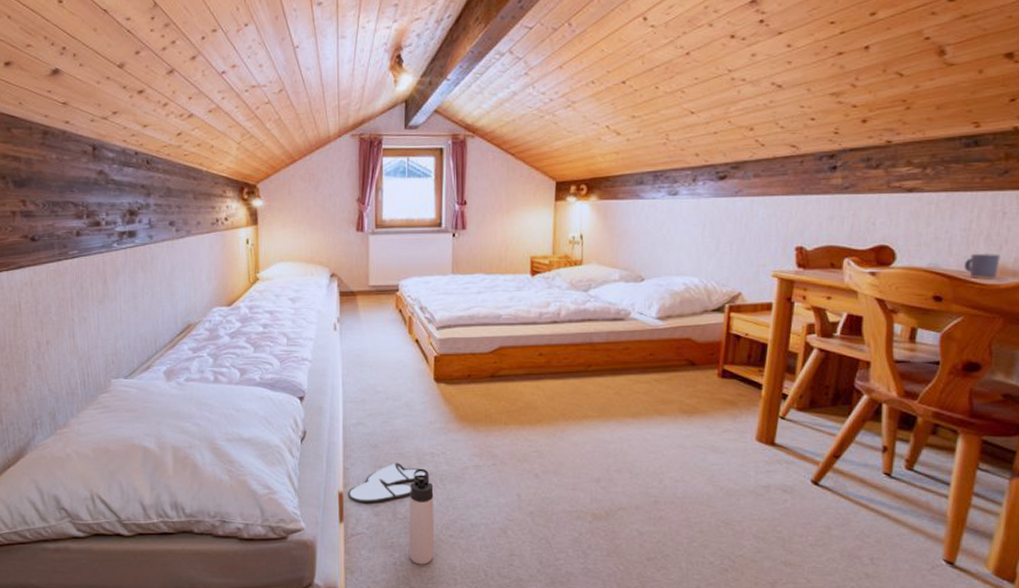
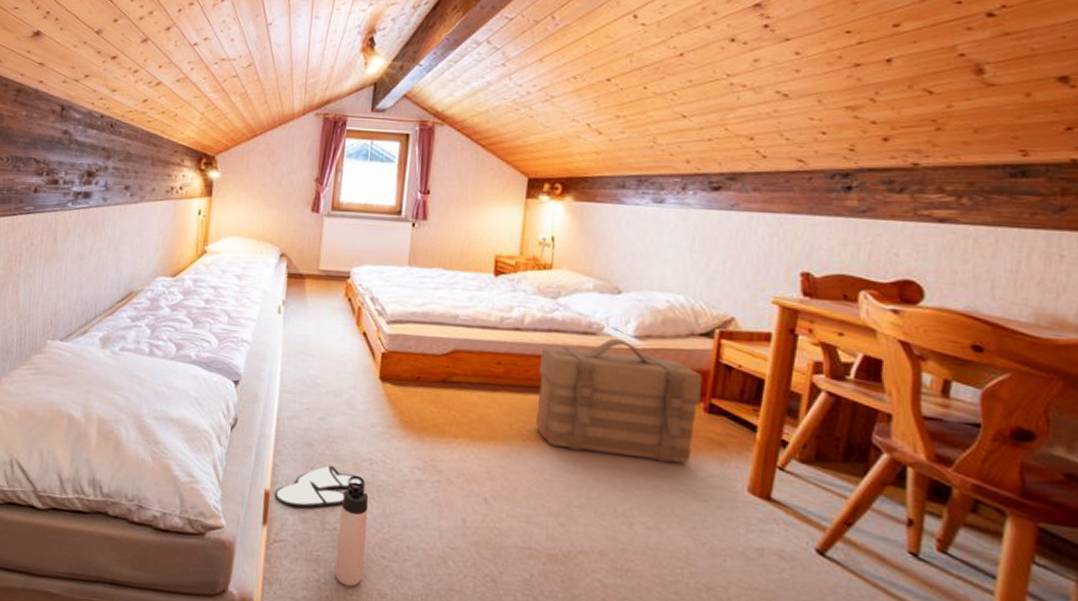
suitcase: none [575,321,716,424] -> present [536,338,703,463]
mug: present [963,254,1000,278] -> none [1010,301,1057,331]

